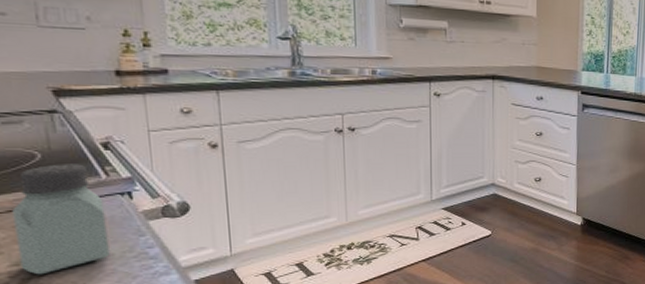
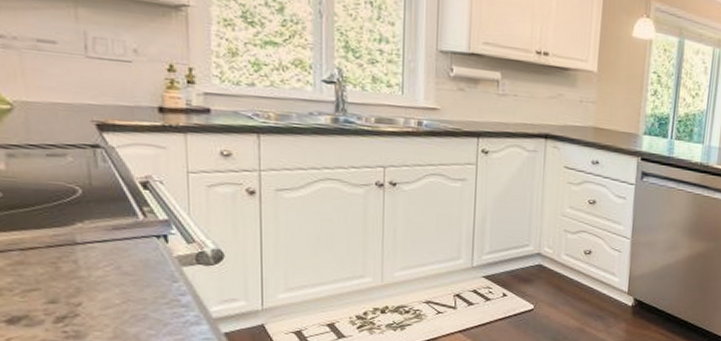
saltshaker: present [12,164,110,275] -> none [51,201,143,315]

